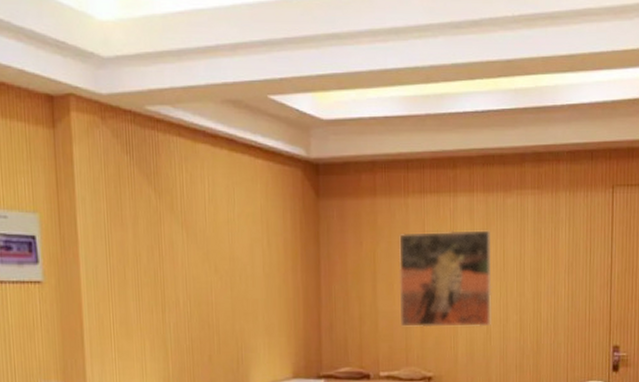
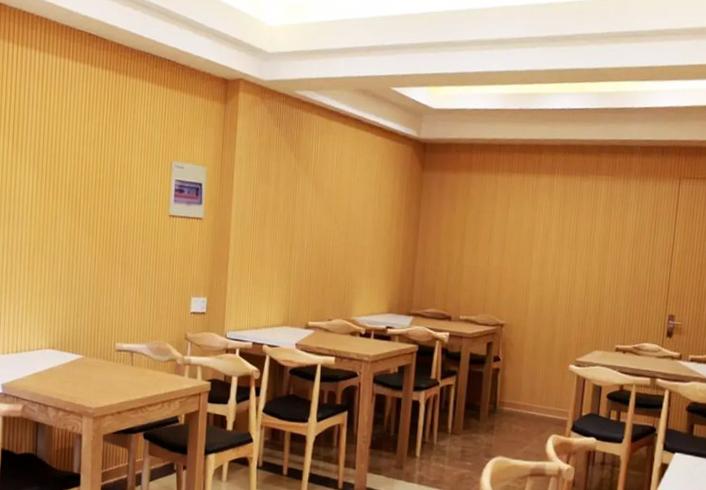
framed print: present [398,230,492,328] -> none [482,203,566,287]

